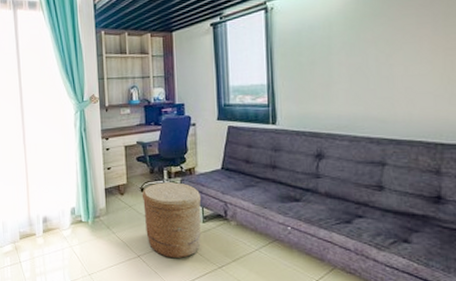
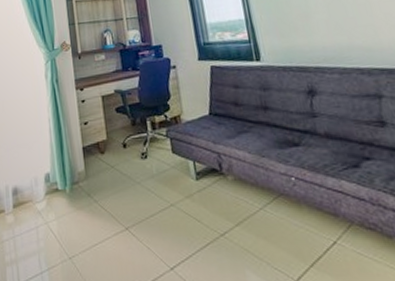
basket: present [142,182,202,259] -> none [124,134,197,229]

